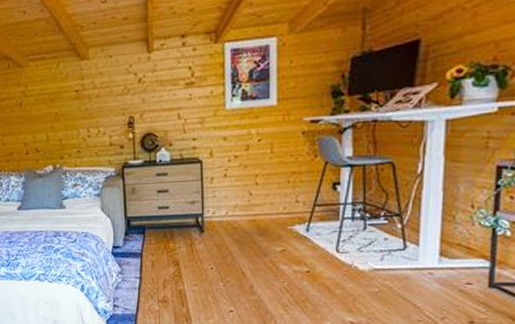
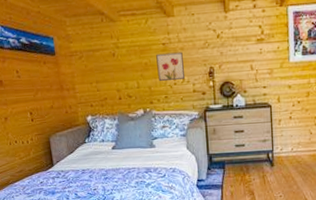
wall art: none [68,99,100,133] -> present [156,52,185,81]

